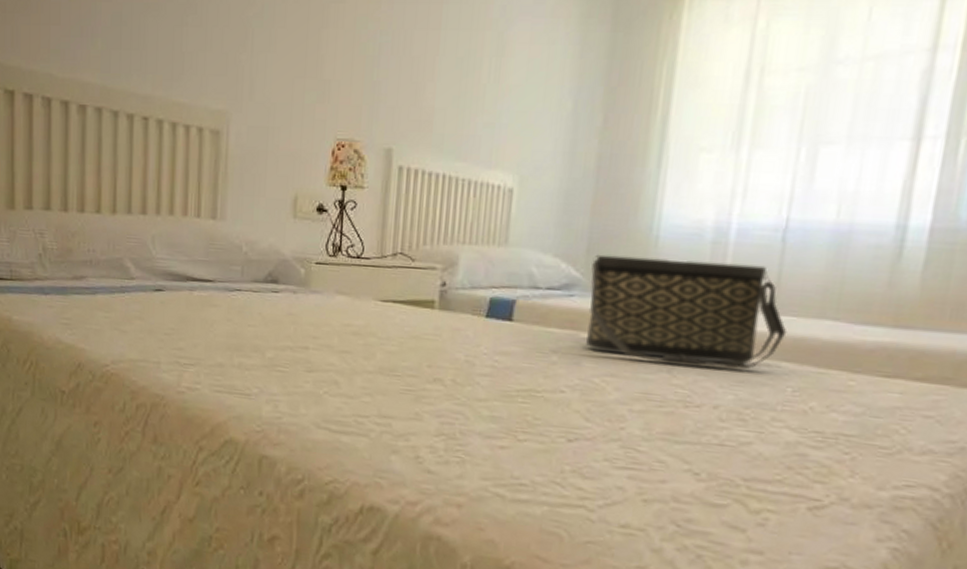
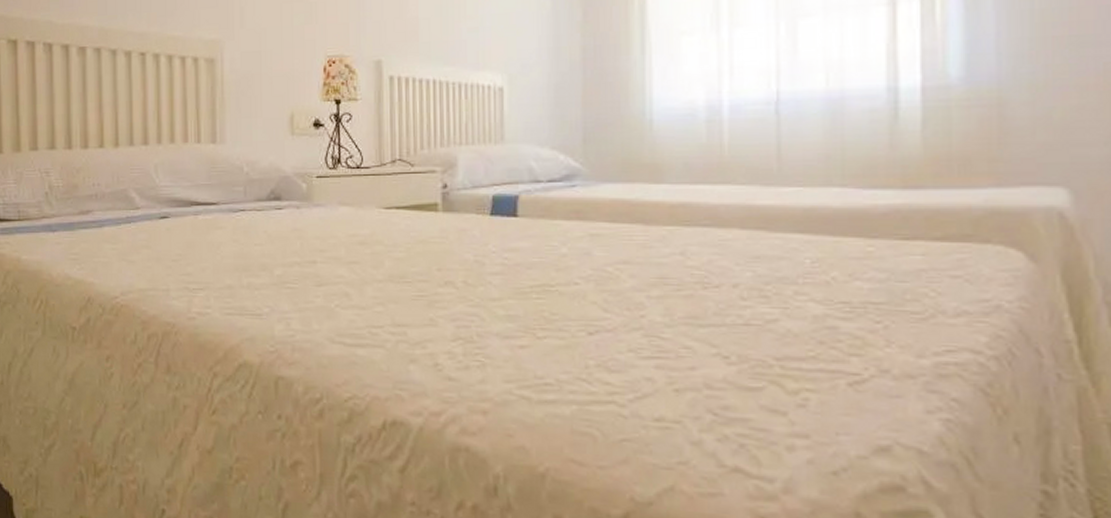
handbag: present [586,254,788,370] -> none [590,139,796,246]

